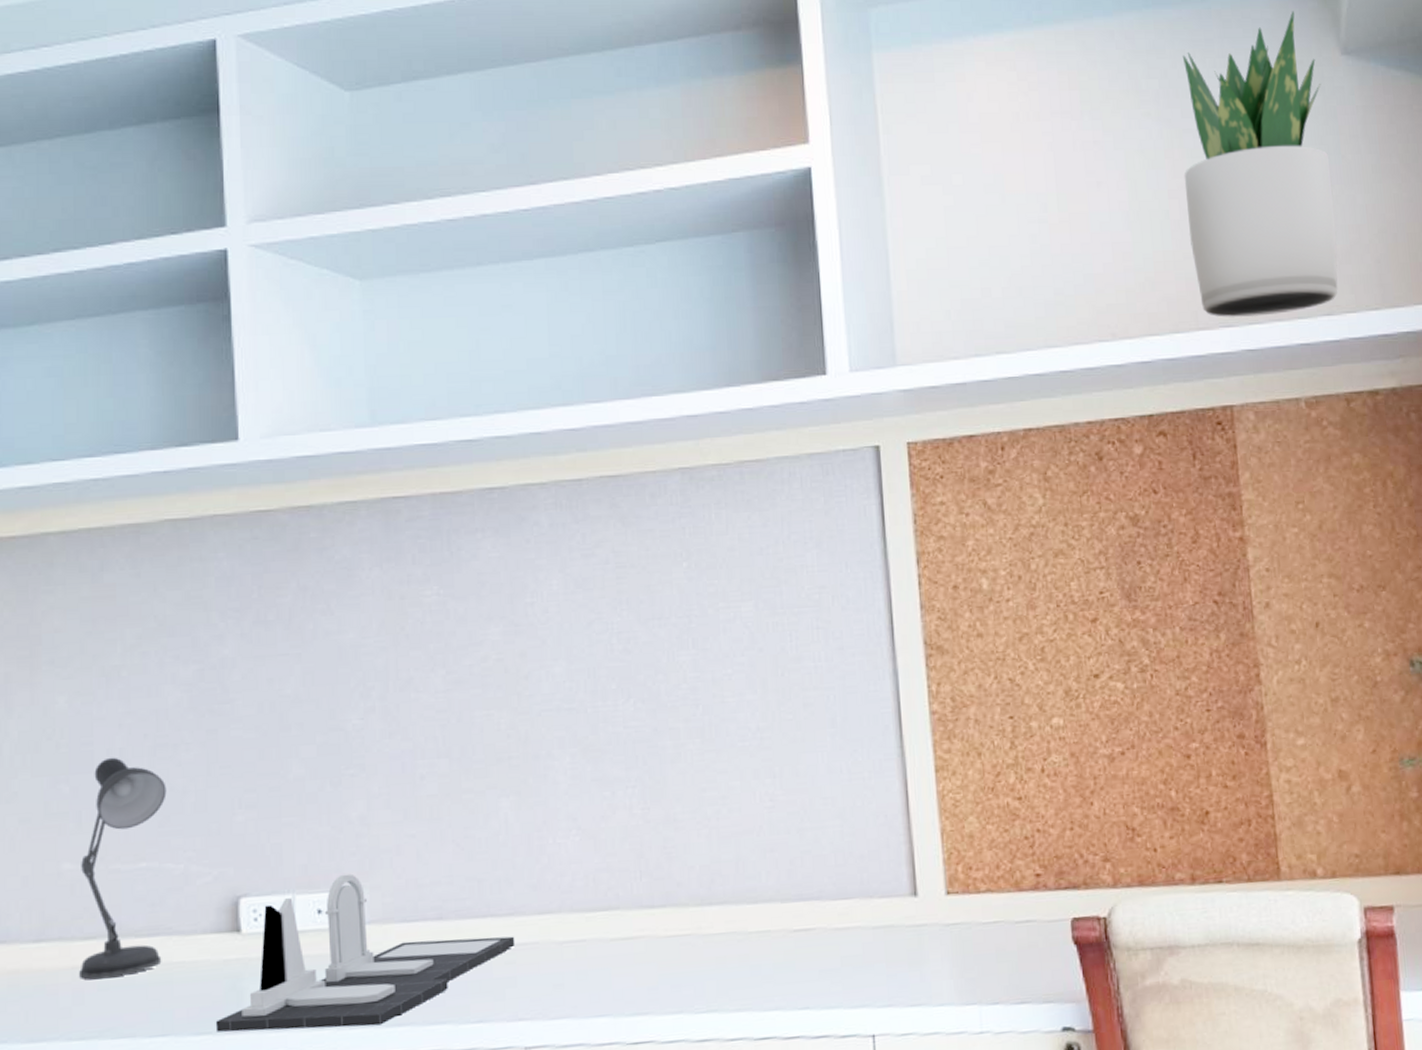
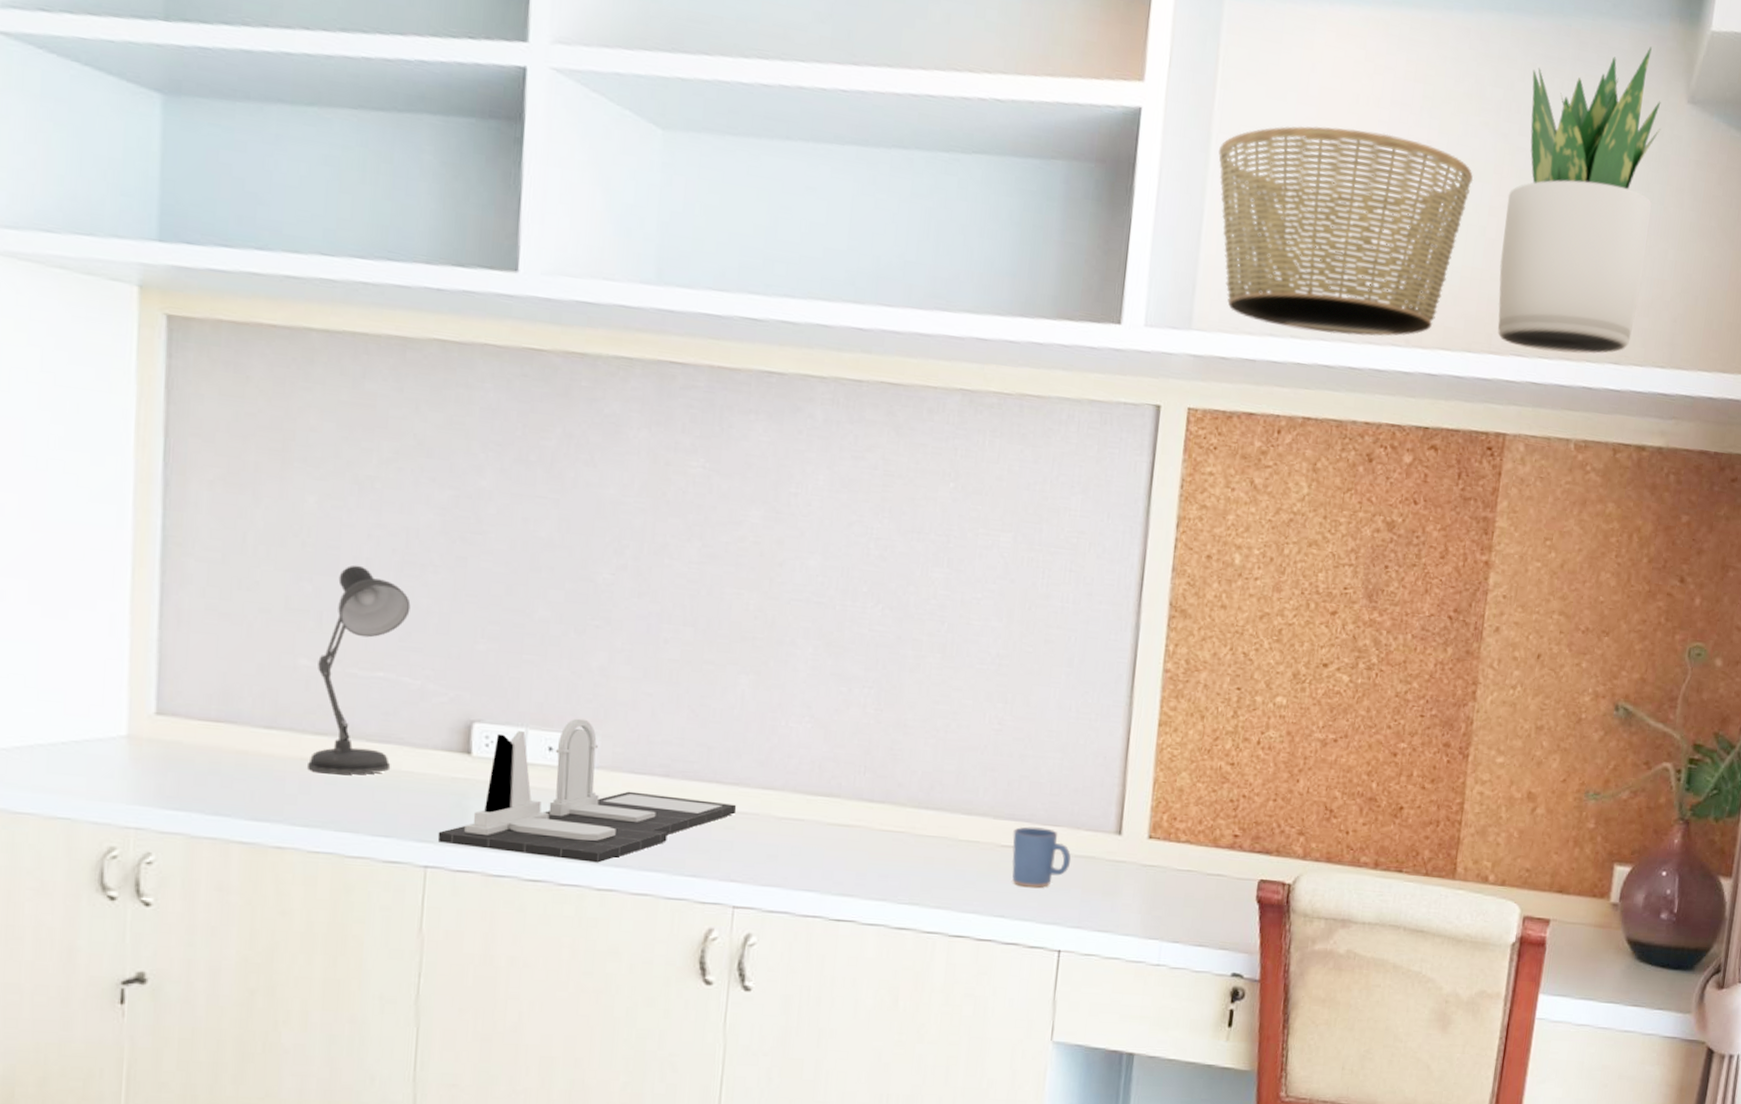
mug: none [804,903,870,971] -> present [1011,826,1072,887]
basket: none [892,143,1147,346] -> present [1218,125,1474,337]

